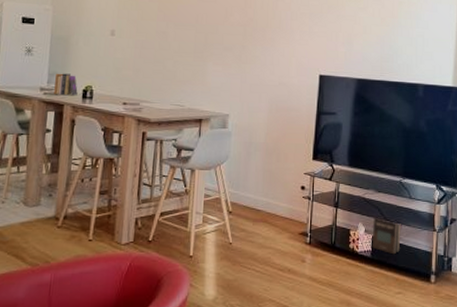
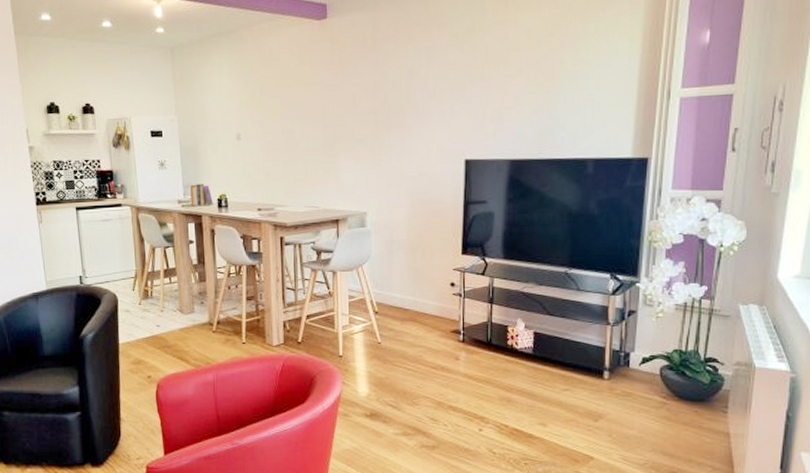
books: present [372,216,401,255] -> none [533,310,568,351]

